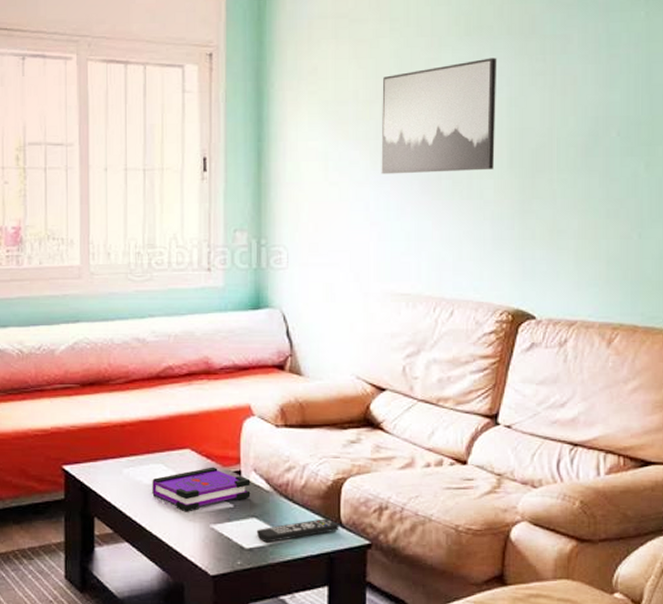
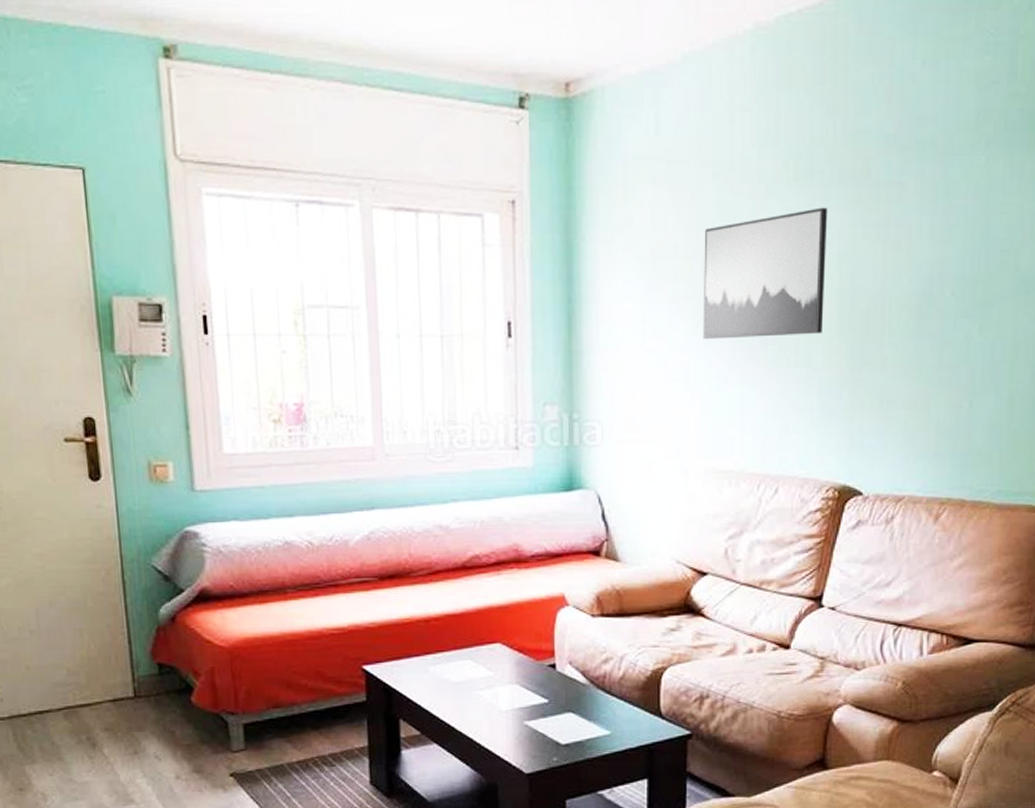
board game: present [152,467,251,512] -> none [461,661,566,710]
remote control: present [256,518,339,543] -> none [572,710,659,738]

